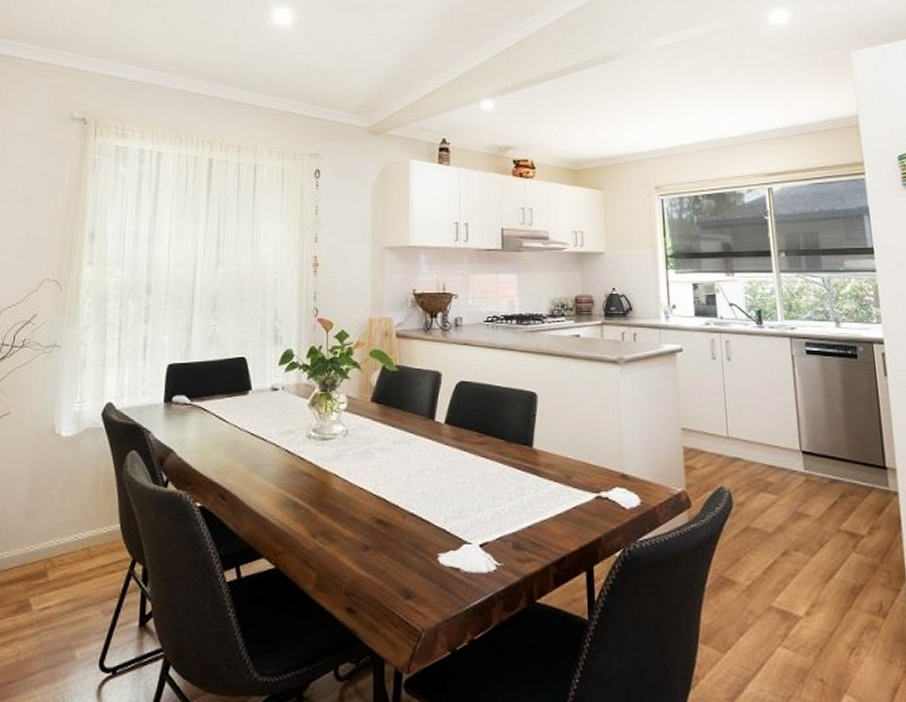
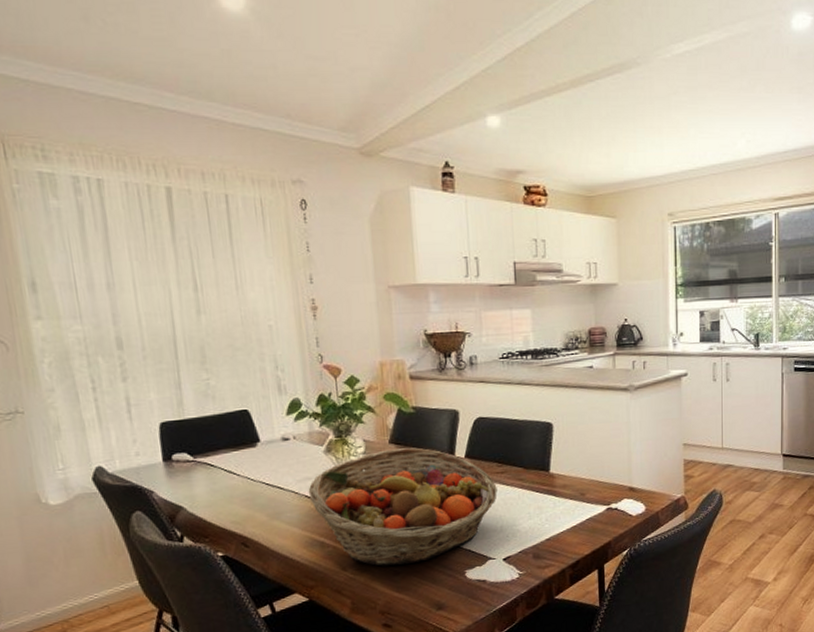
fruit basket: none [289,408,476,538] -> present [308,447,497,566]

